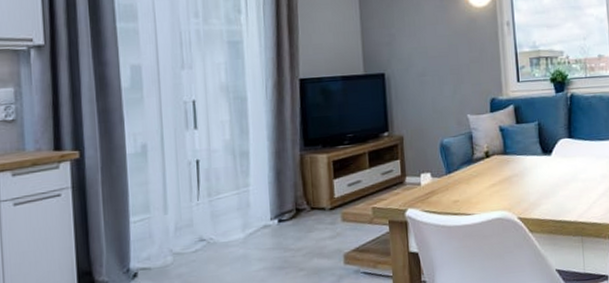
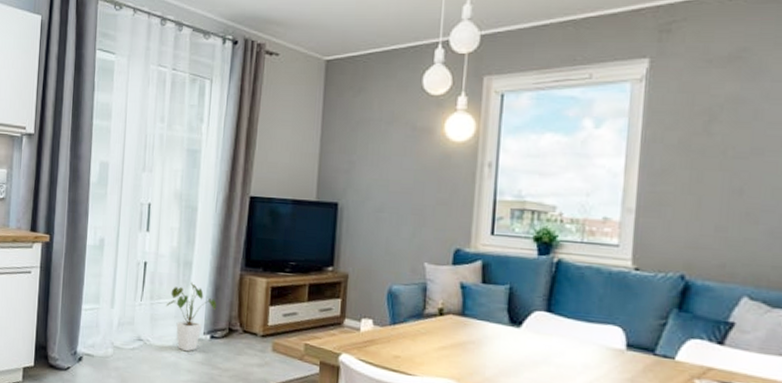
house plant: none [226,171,281,241] -> present [166,282,217,352]

